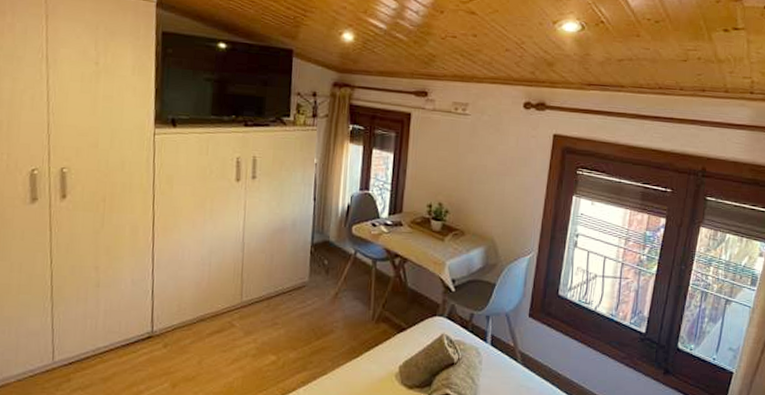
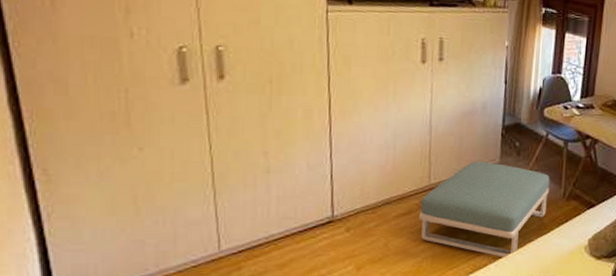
footstool: none [230,279,359,383] -> present [418,161,550,258]

